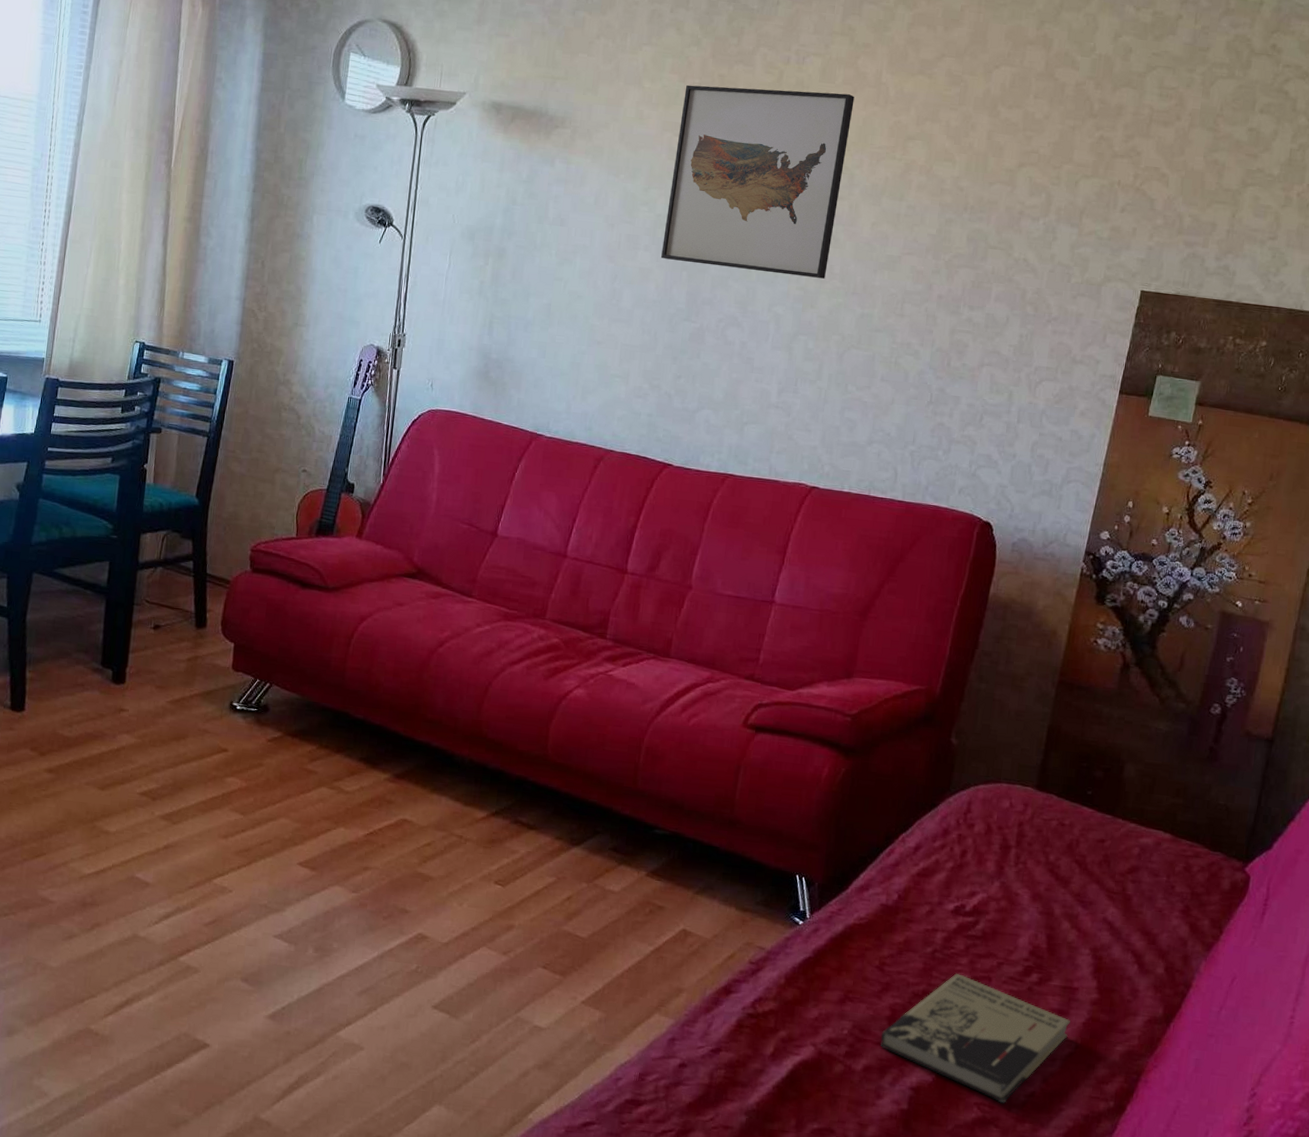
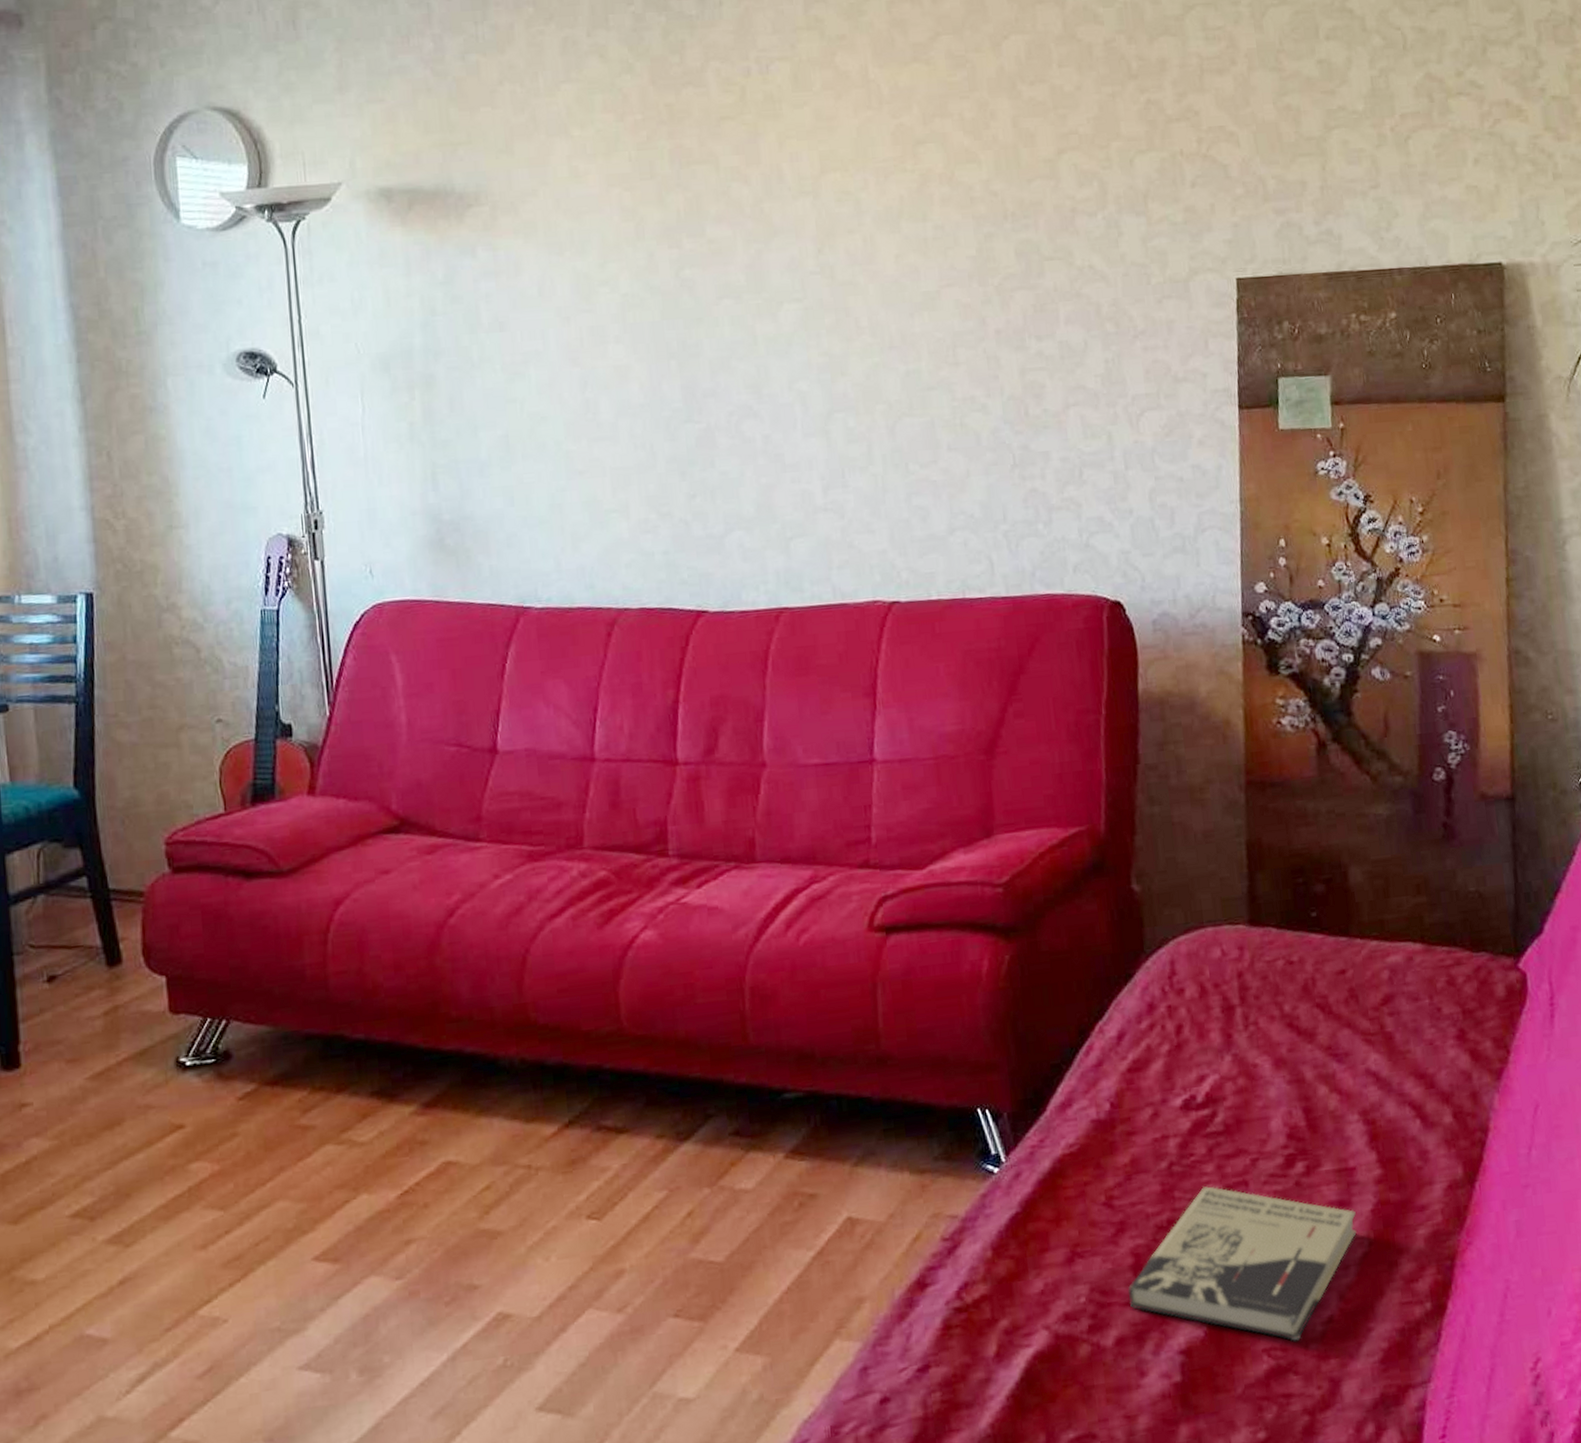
wall art: present [661,85,855,279] -> none [625,101,852,349]

